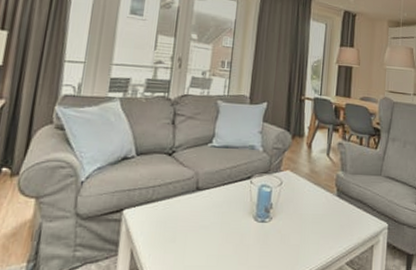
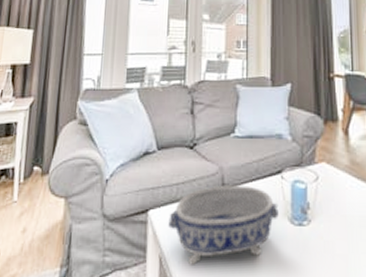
decorative bowl: none [142,188,246,257] -> present [168,185,279,265]

